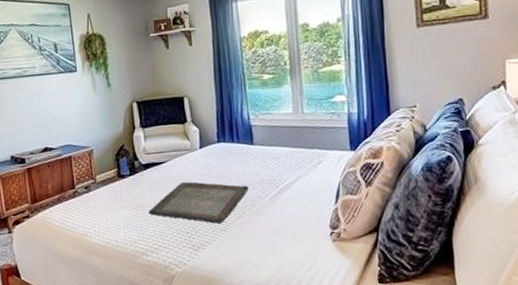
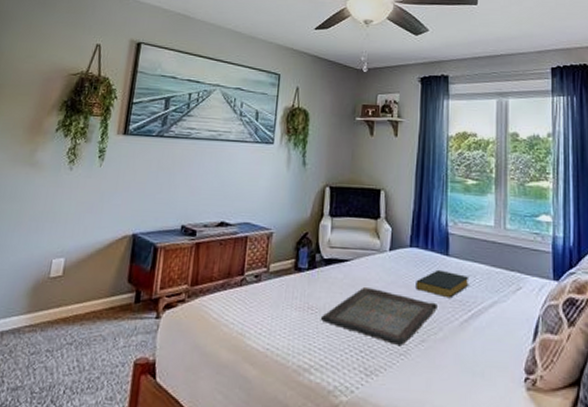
hardback book: none [227,157,275,180] -> present [415,269,470,299]

